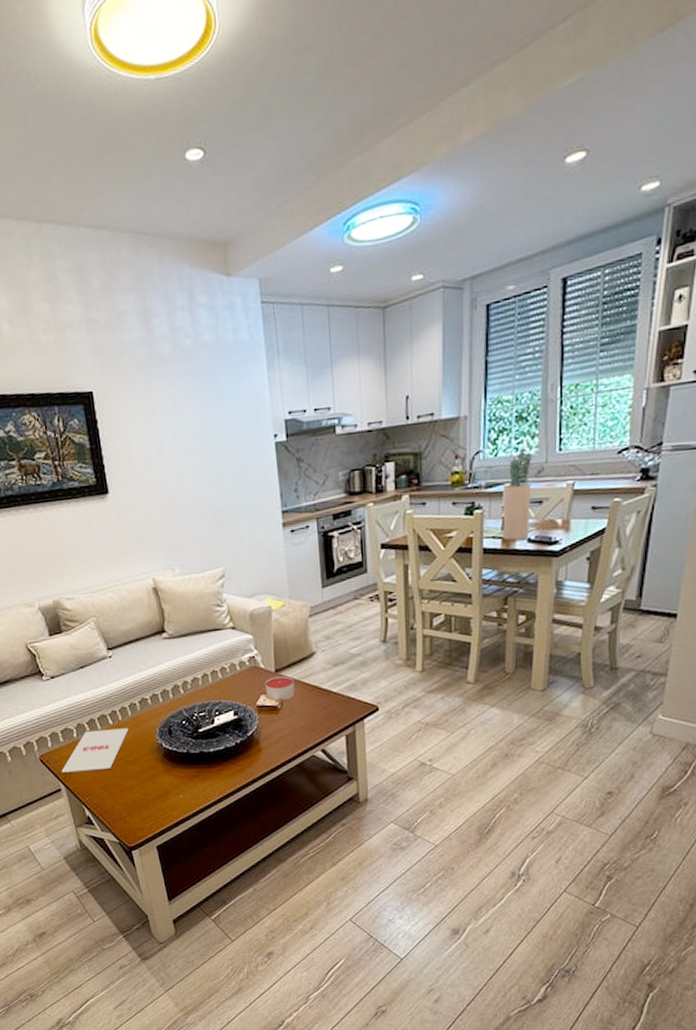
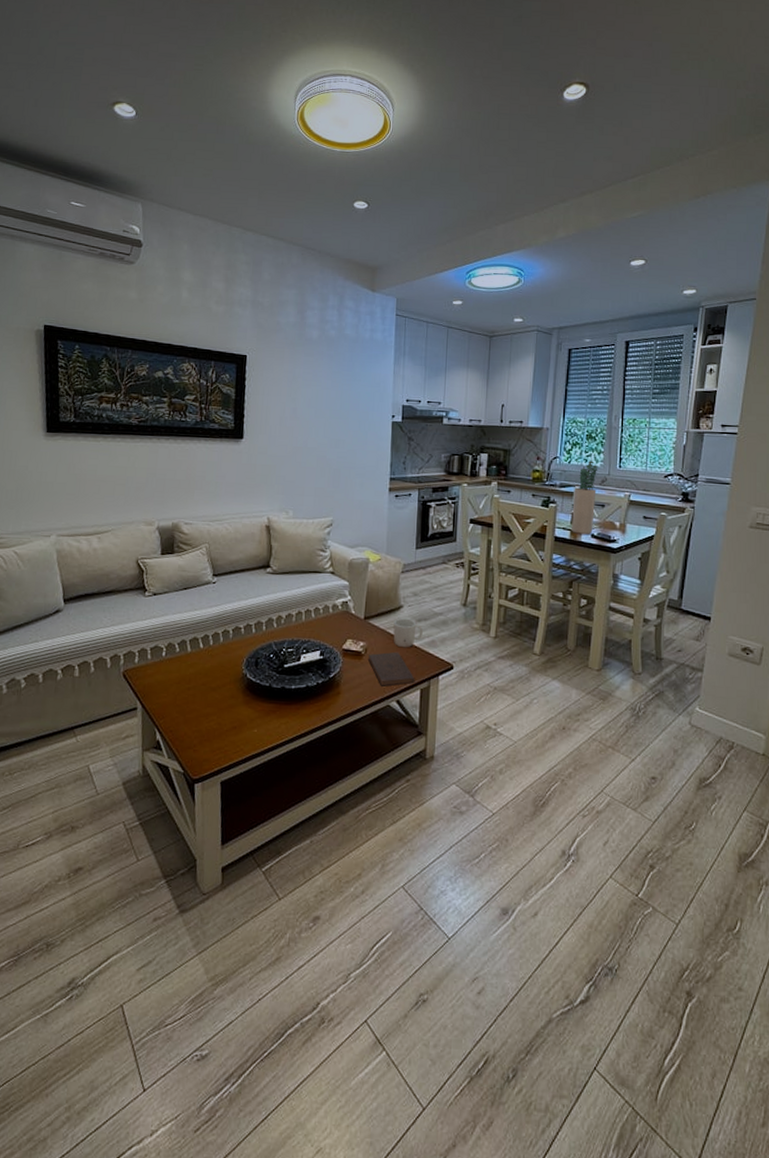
magazine: present [61,728,129,773] -> none [142,651,218,694]
candle: present [265,676,296,702] -> none [353,623,380,649]
book: none [285,701,339,738] -> present [368,651,415,687]
mug: none [308,664,341,696] -> present [393,618,423,648]

